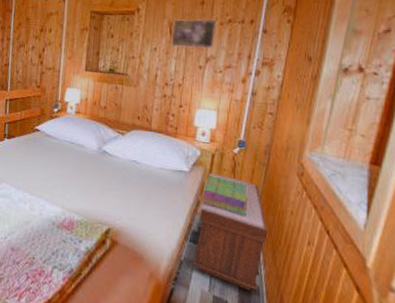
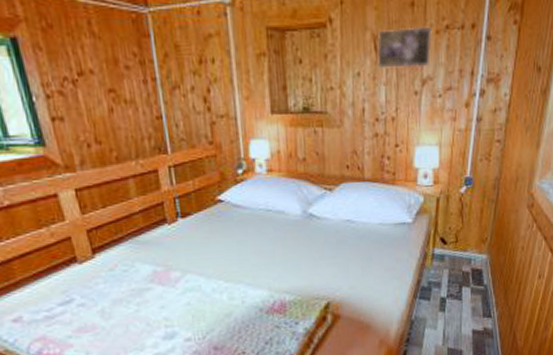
bench: present [192,173,268,291] -> none [424,219,500,336]
stack of books: present [200,175,248,216] -> none [428,222,478,261]

